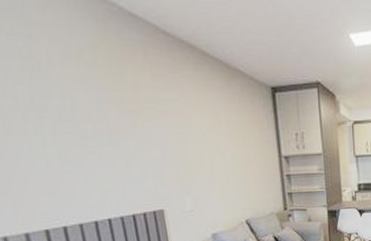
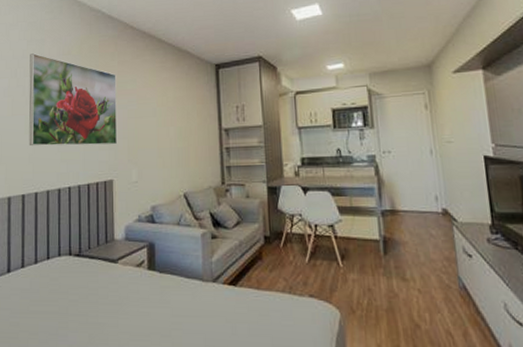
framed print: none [15,53,164,174] -> present [29,53,118,146]

